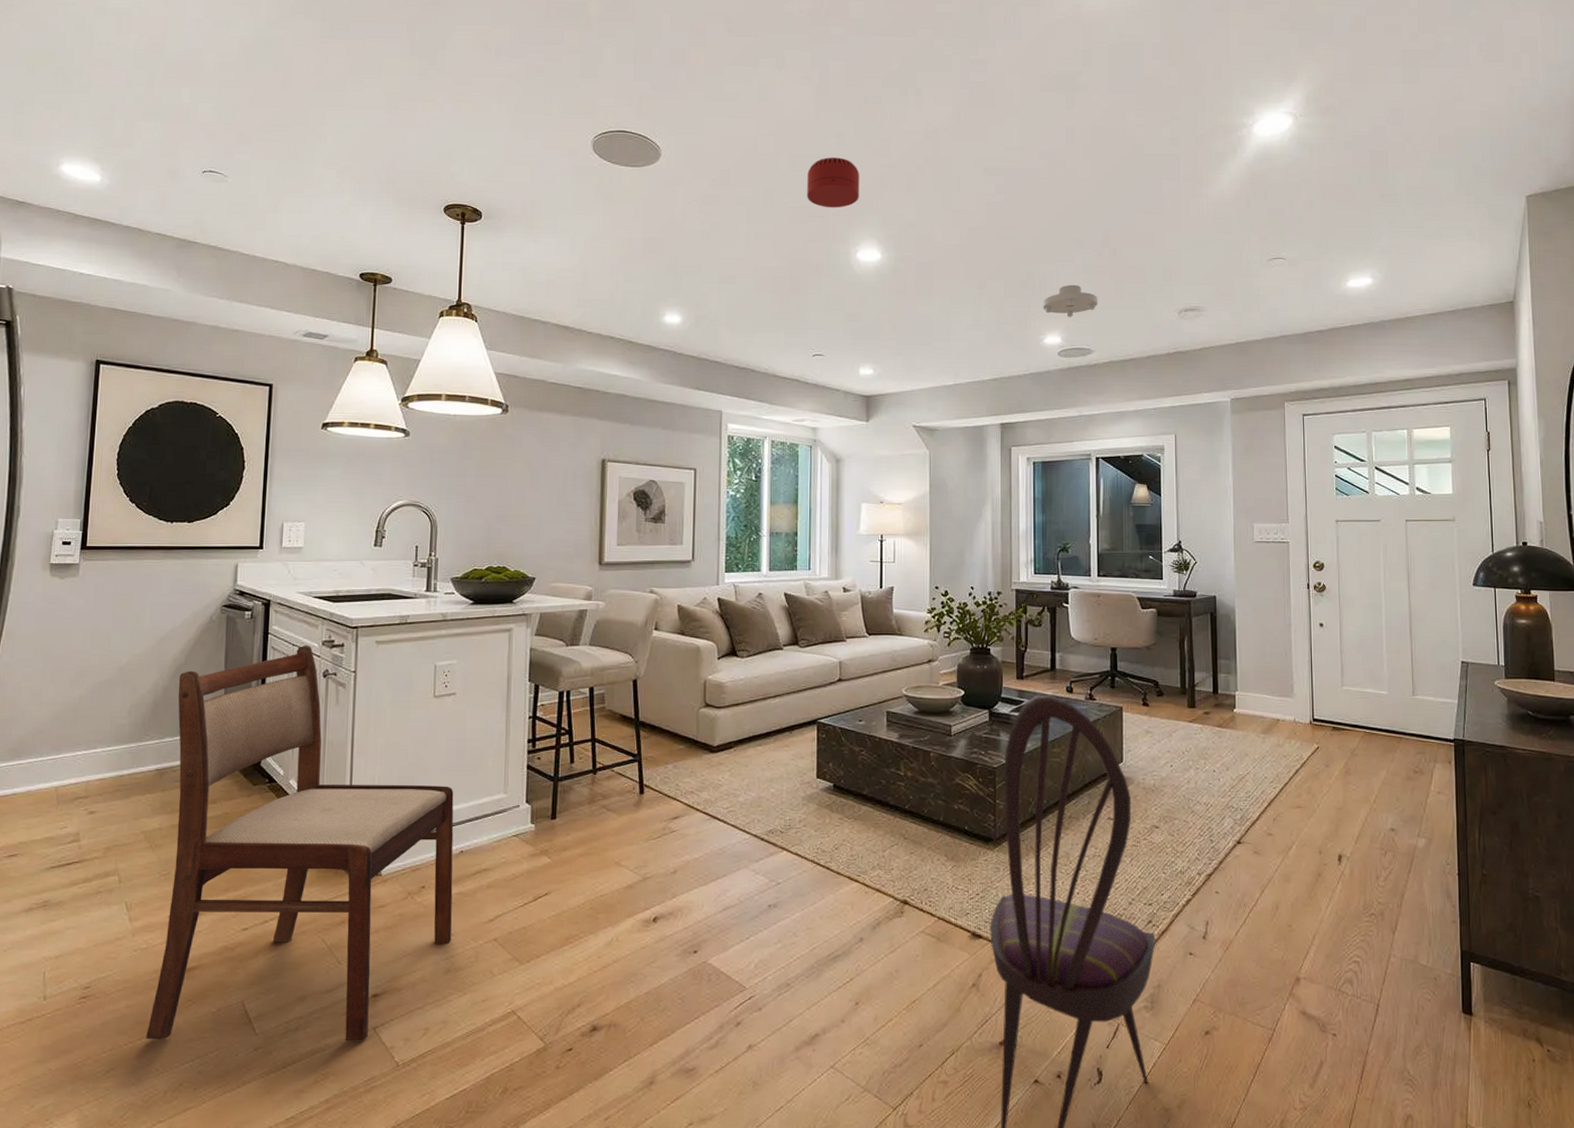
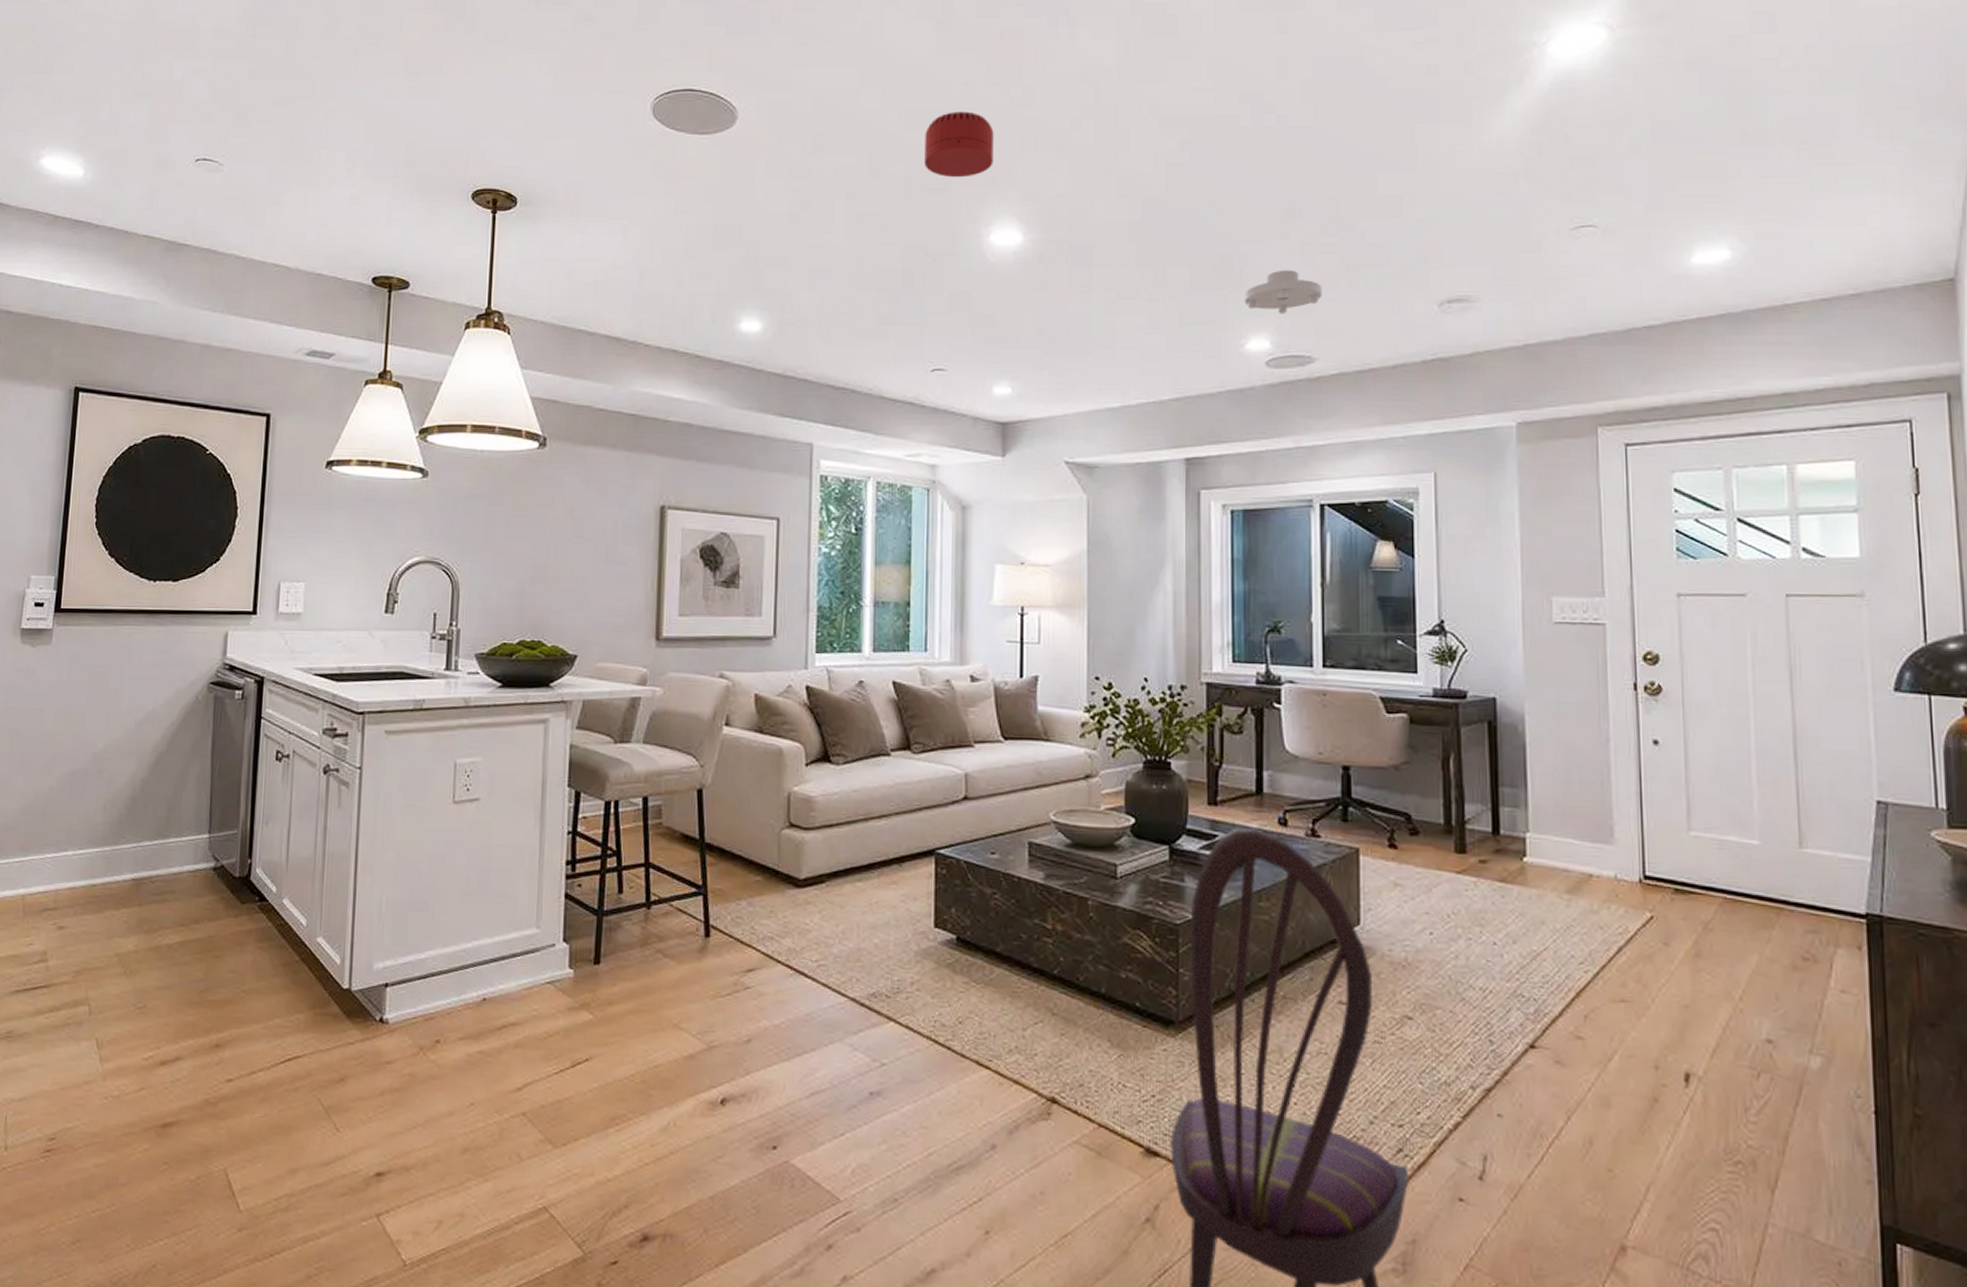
dining chair: present [146,645,454,1041] -> none [116,733,476,1231]

